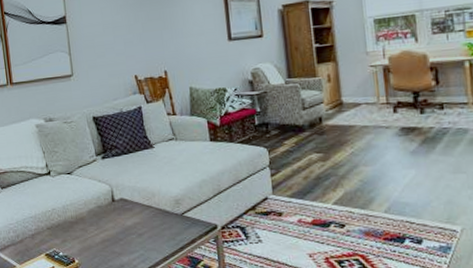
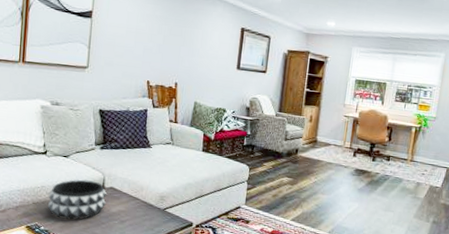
decorative bowl: none [60,195,119,241] -> present [47,179,106,220]

